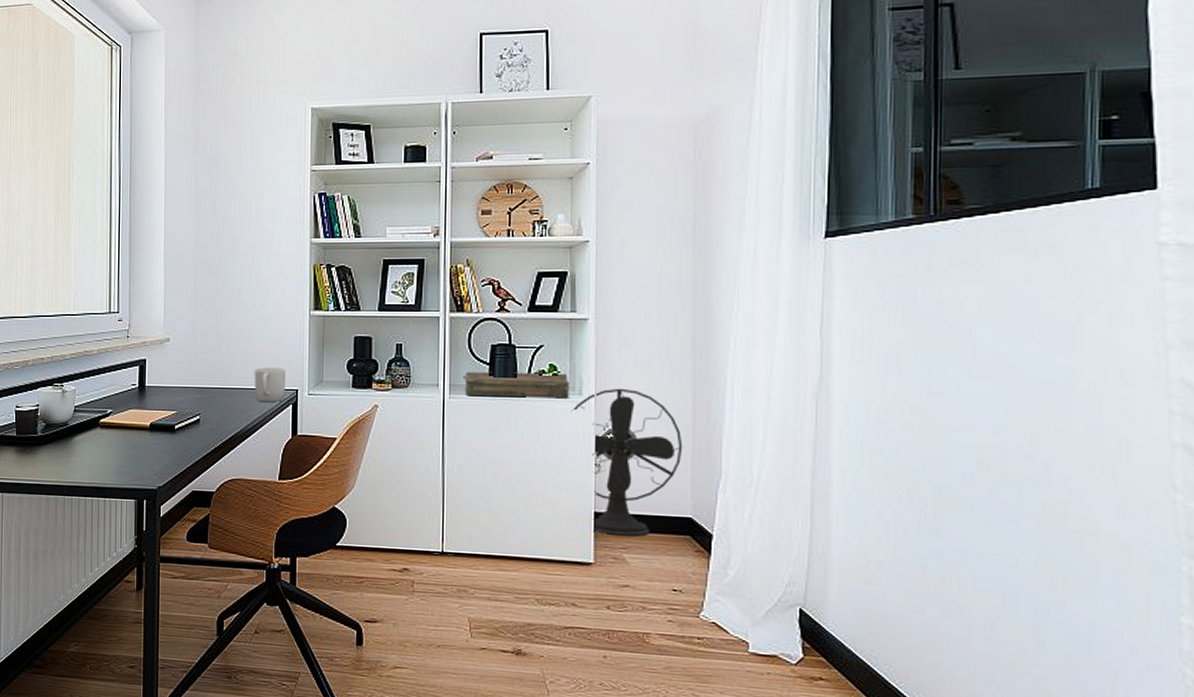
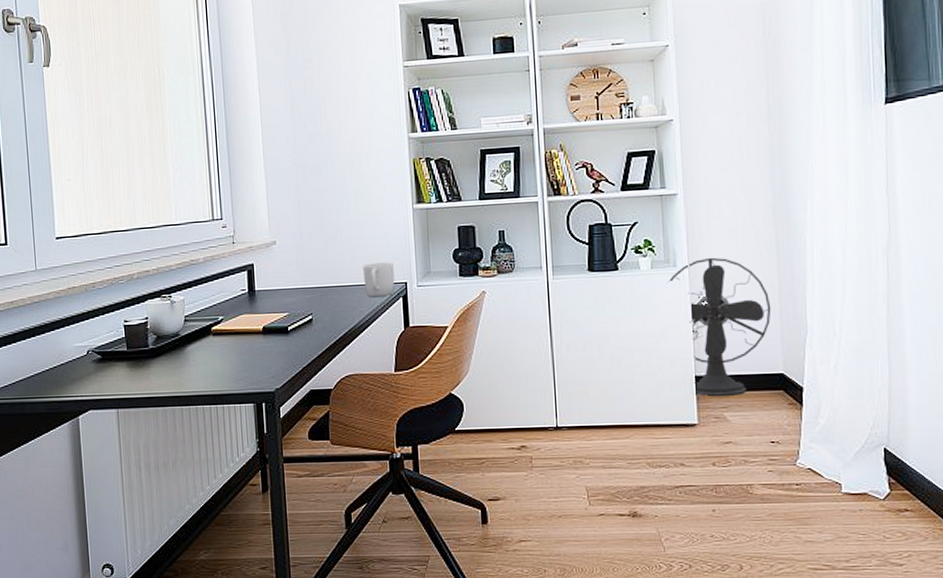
decorative box: present [463,371,569,399] -> none [564,247,664,276]

